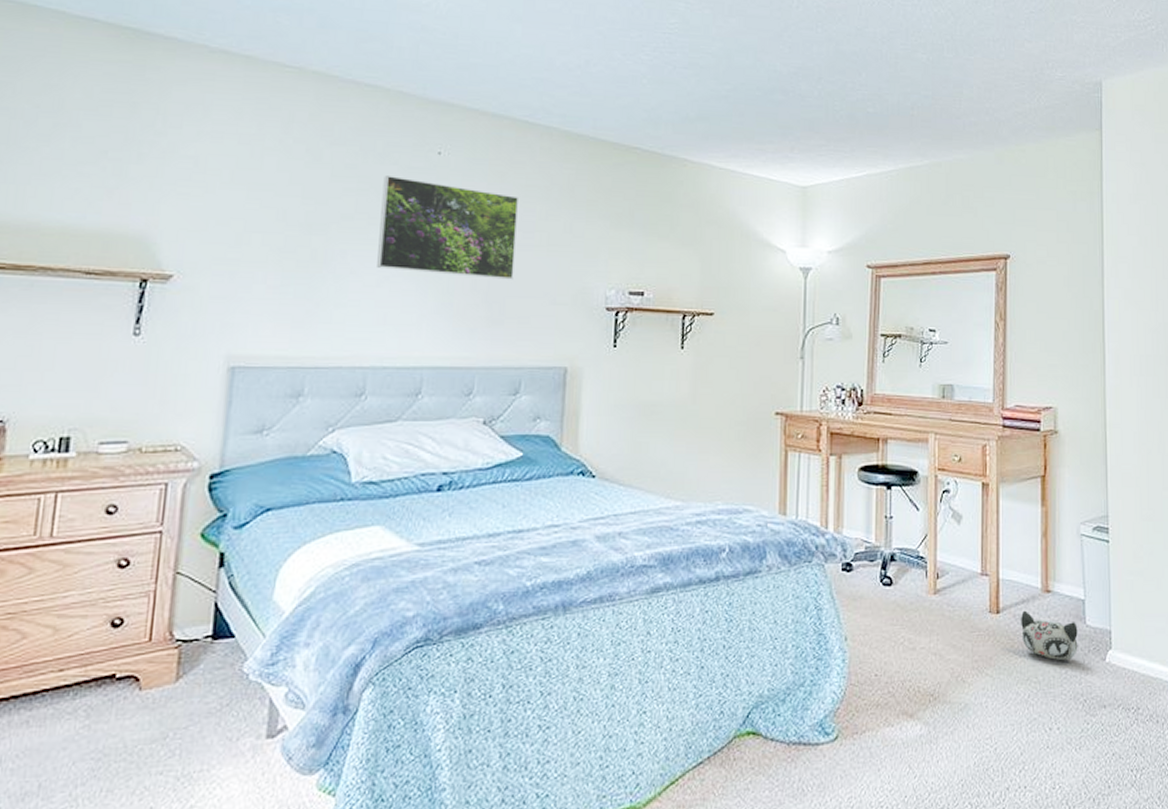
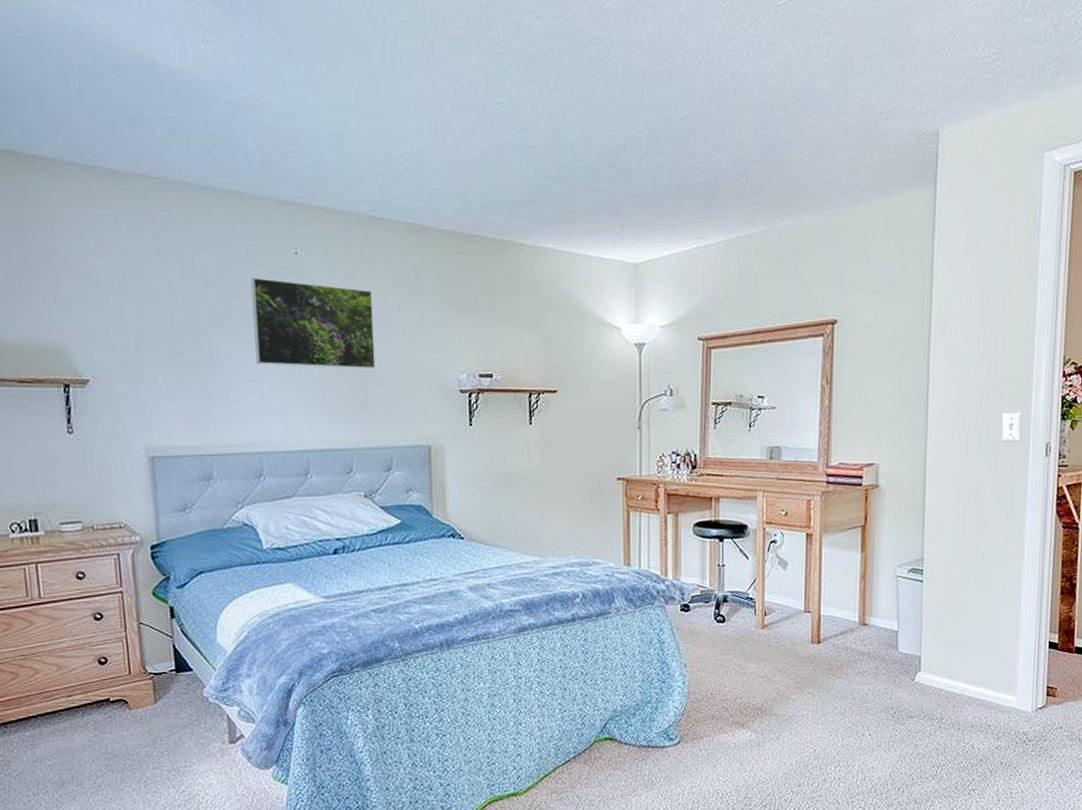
plush toy: present [1021,610,1078,661] -> none [839,640,891,681]

